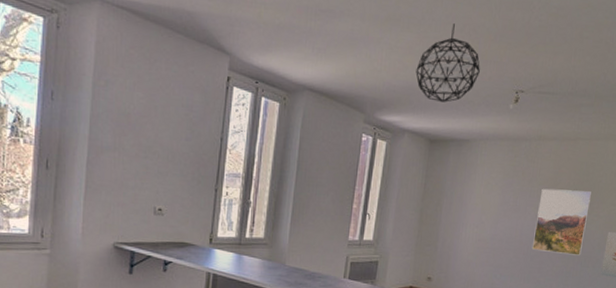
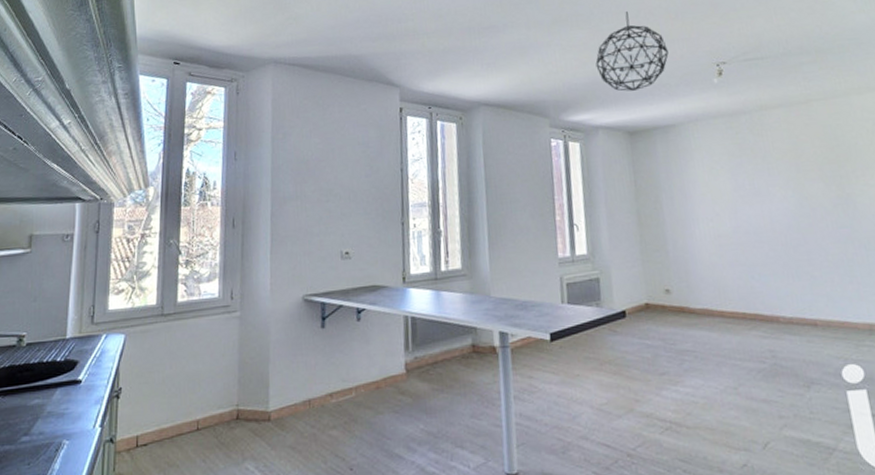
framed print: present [531,188,591,256] -> none [782,157,861,239]

